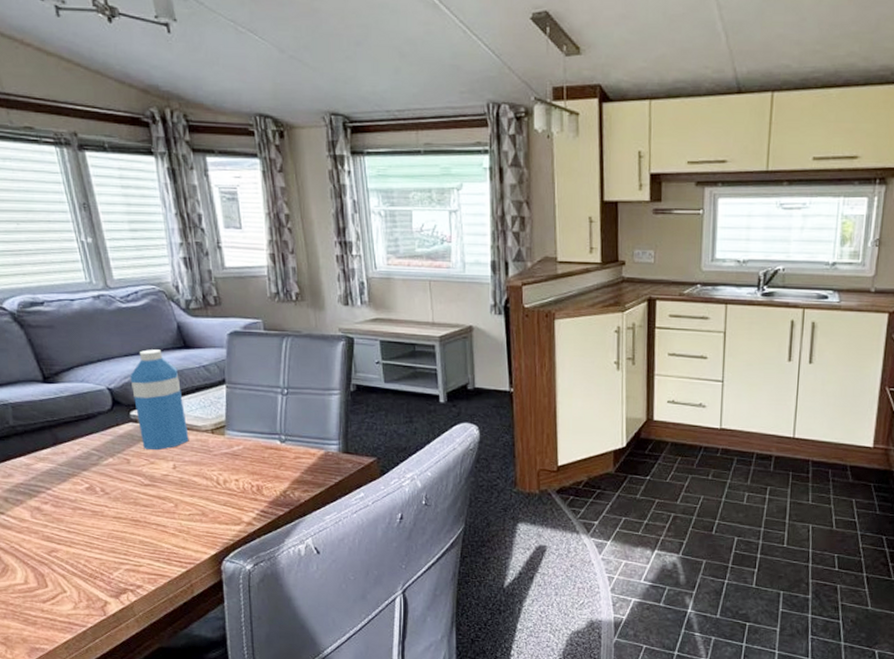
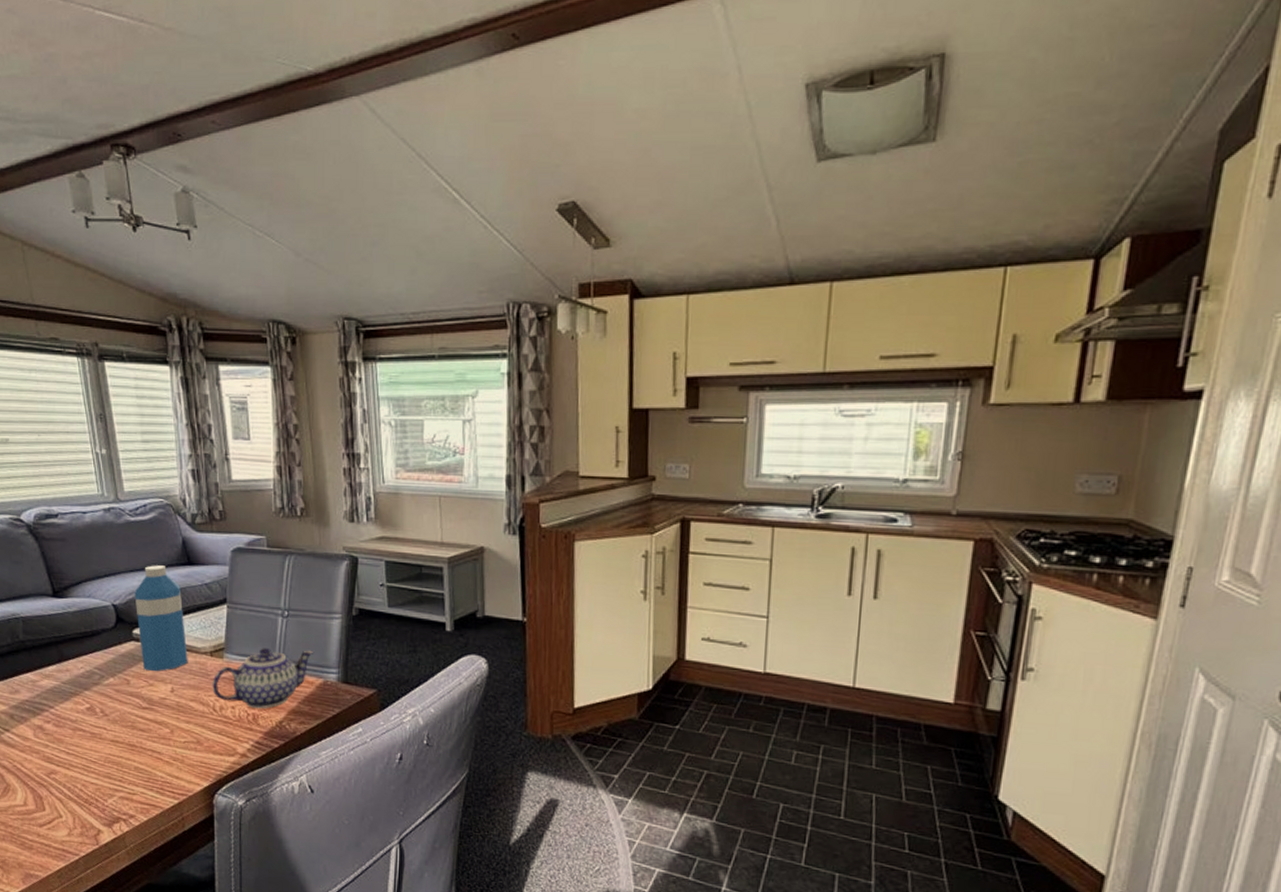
teapot: none [214,424,315,481] -> present [212,648,314,709]

